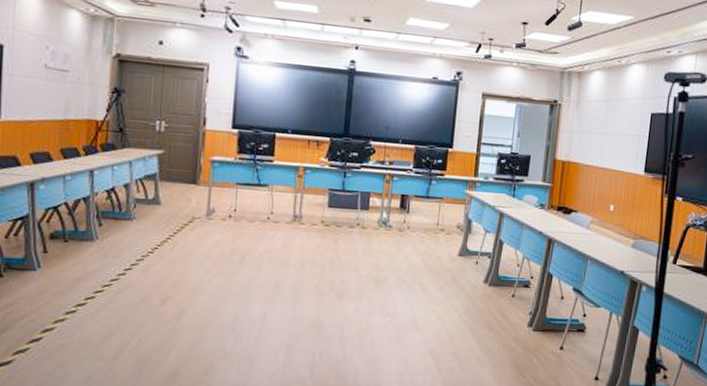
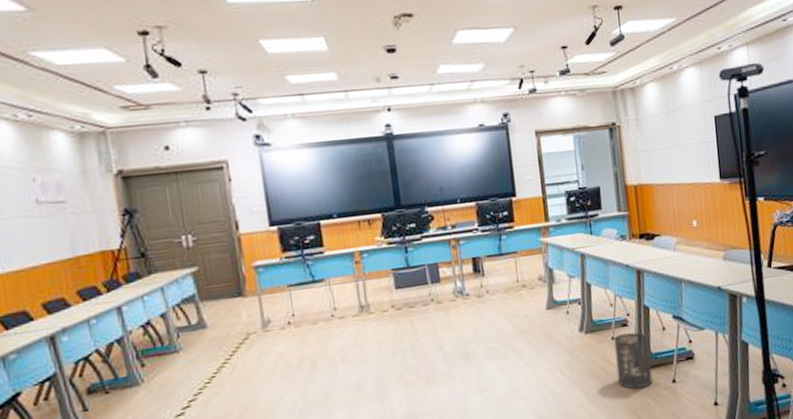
trash can: none [509,294,546,348] -> present [613,332,653,390]

